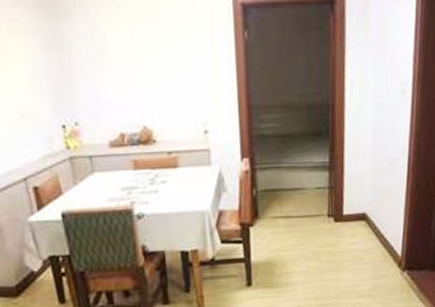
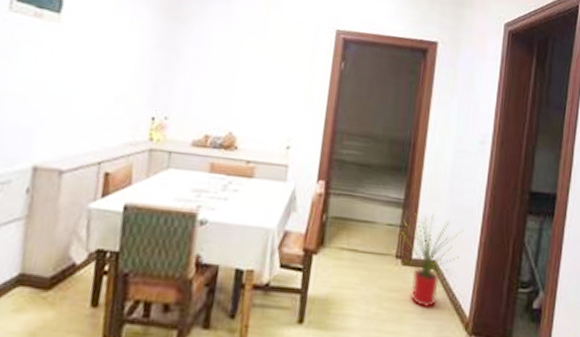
house plant: none [329,171,391,256] -> present [400,213,464,309]

